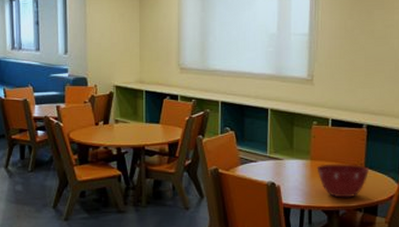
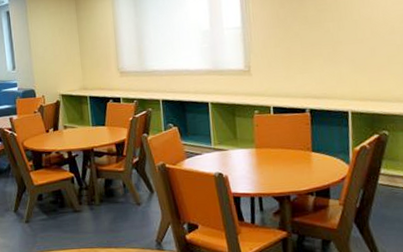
mixing bowl: present [316,164,370,198] -> none [262,148,318,183]

